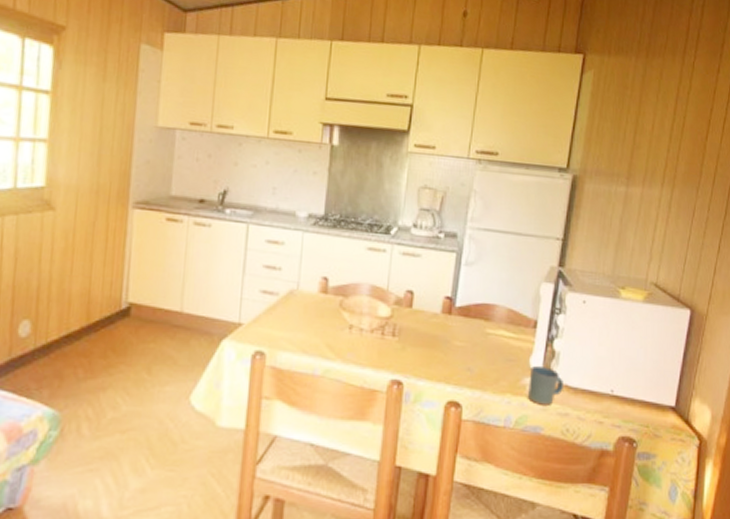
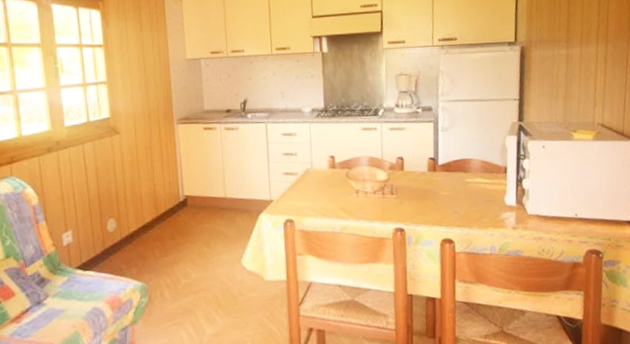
mug: present [528,365,565,405] -> none [506,202,536,233]

